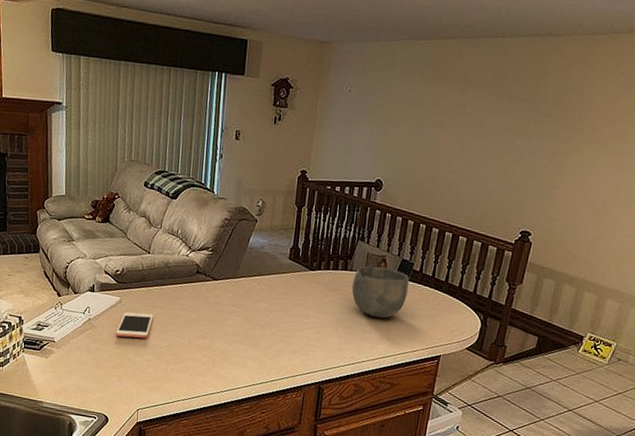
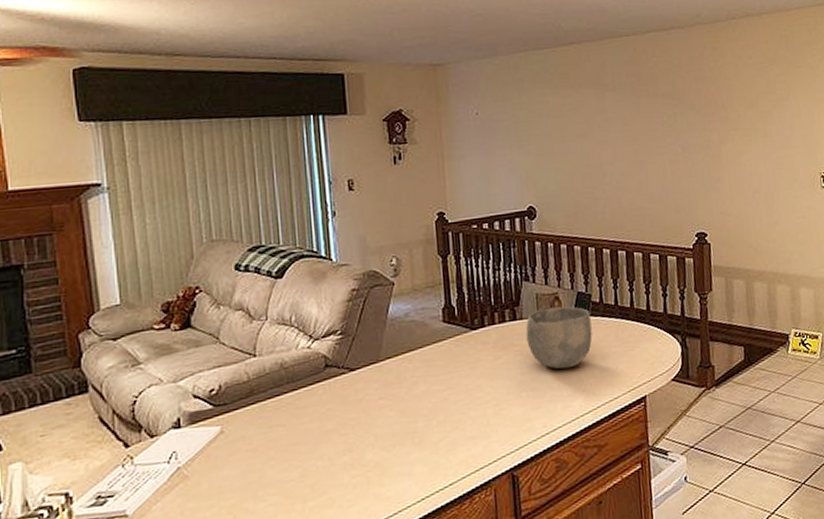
cell phone: present [115,312,153,338] -> none [221,437,274,482]

